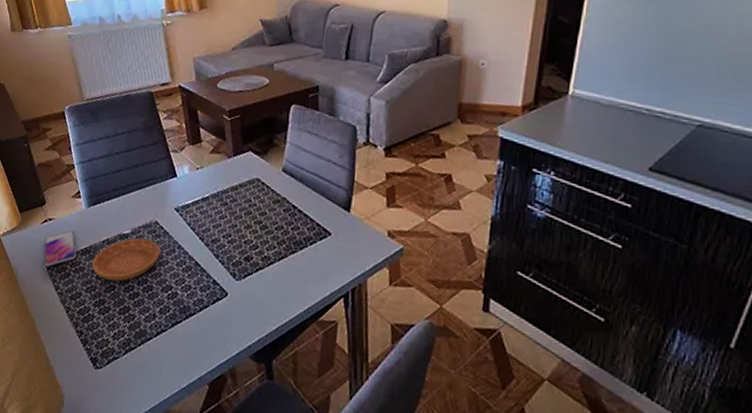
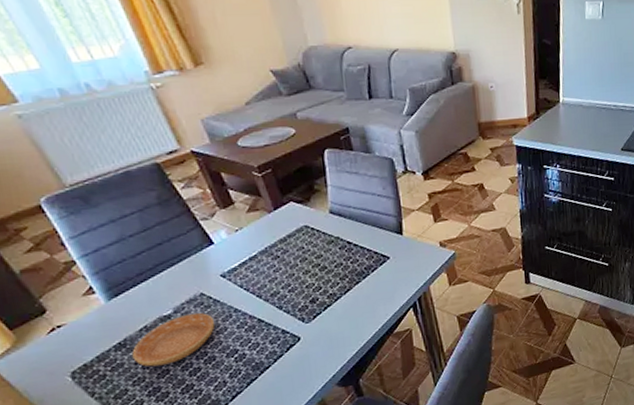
smartphone: present [44,230,77,267] -> none [58,330,109,376]

